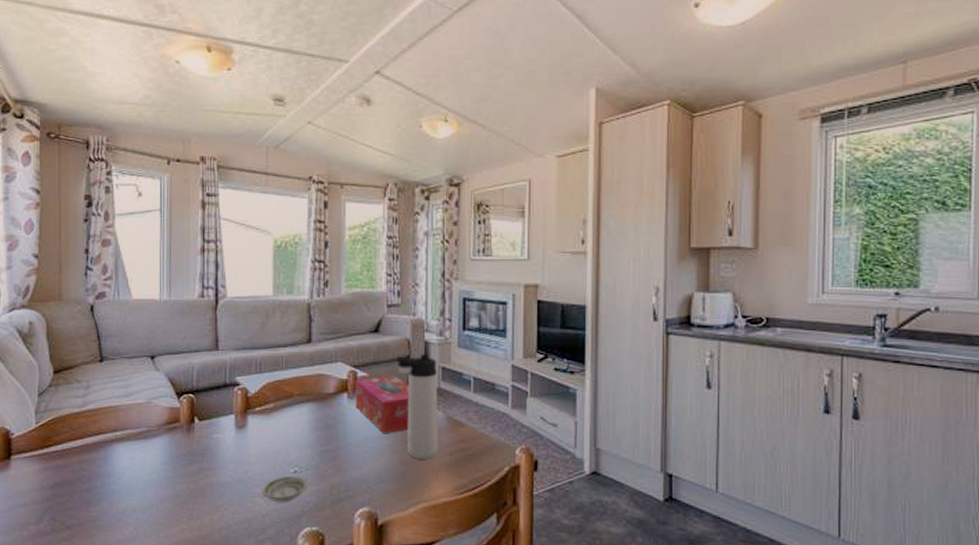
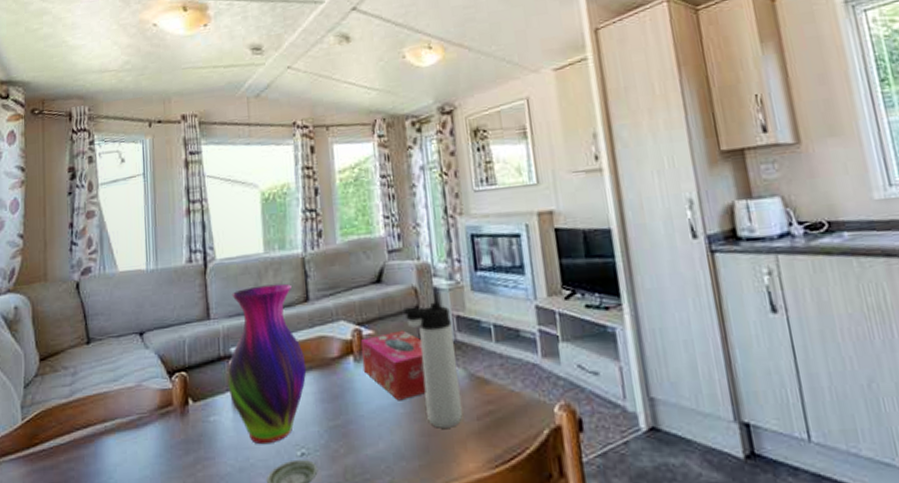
vase: none [232,324,305,461] -> present [227,283,307,445]

